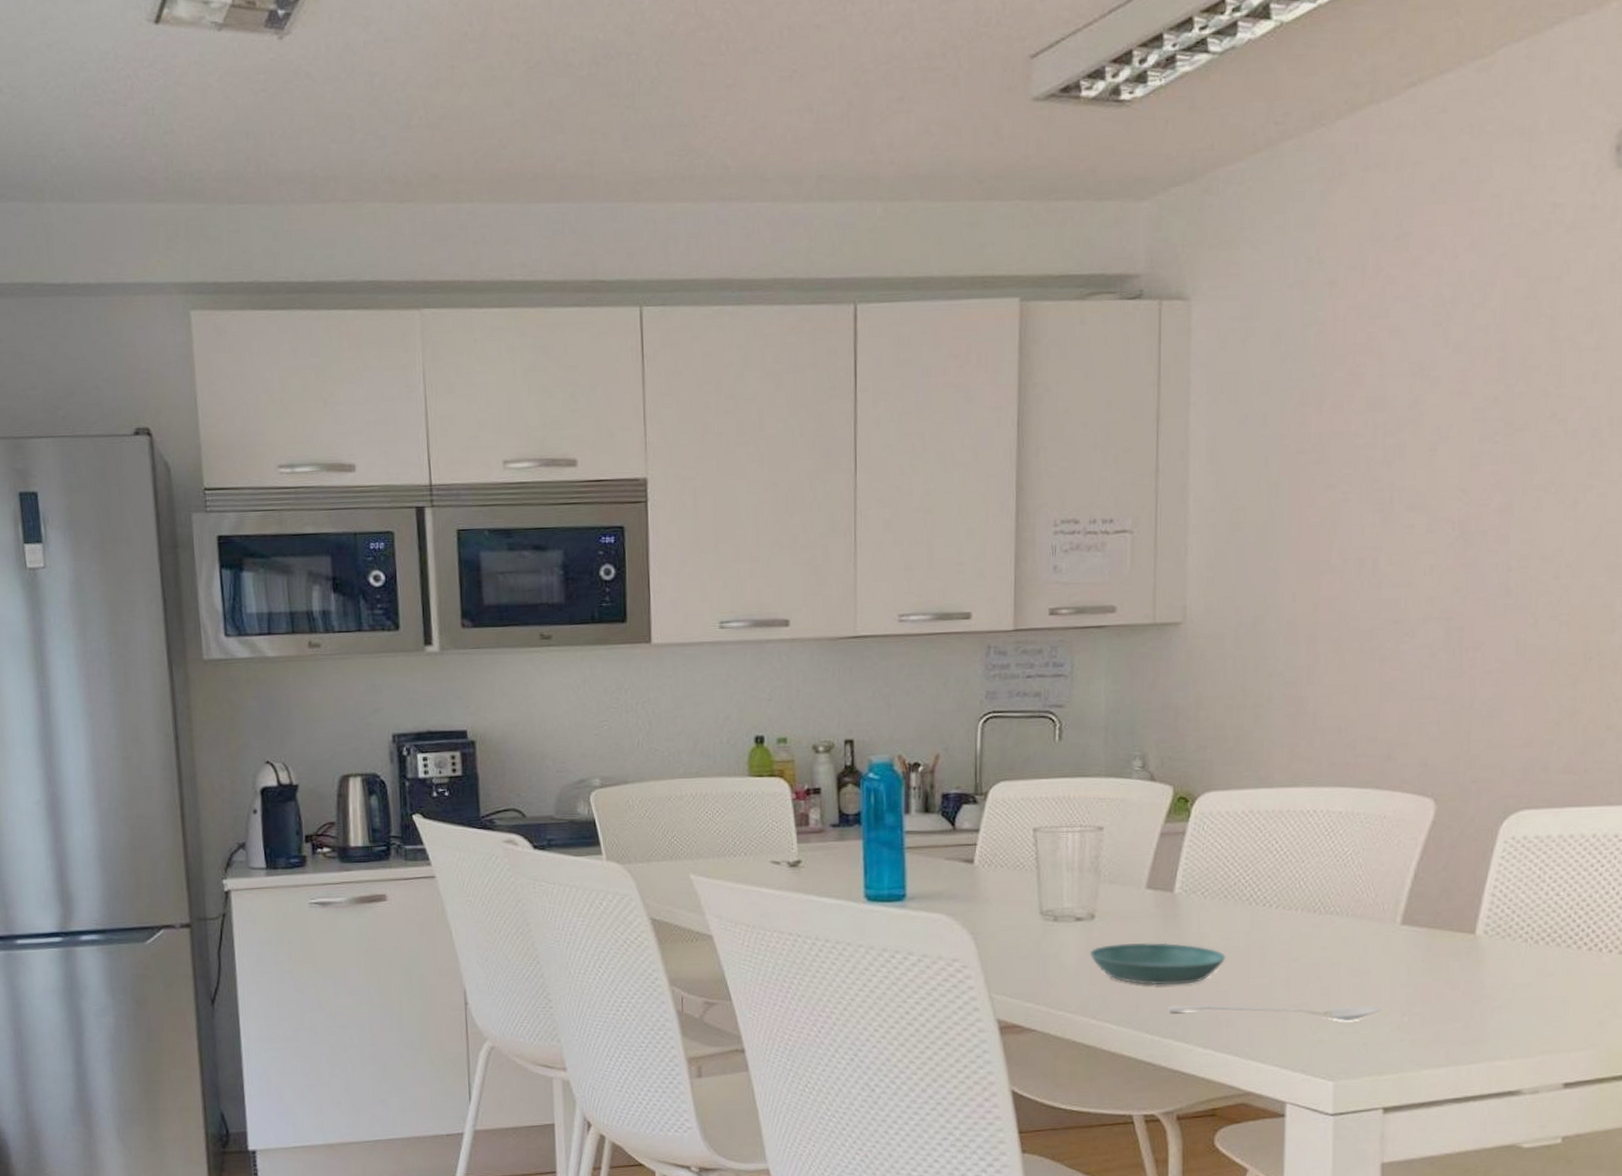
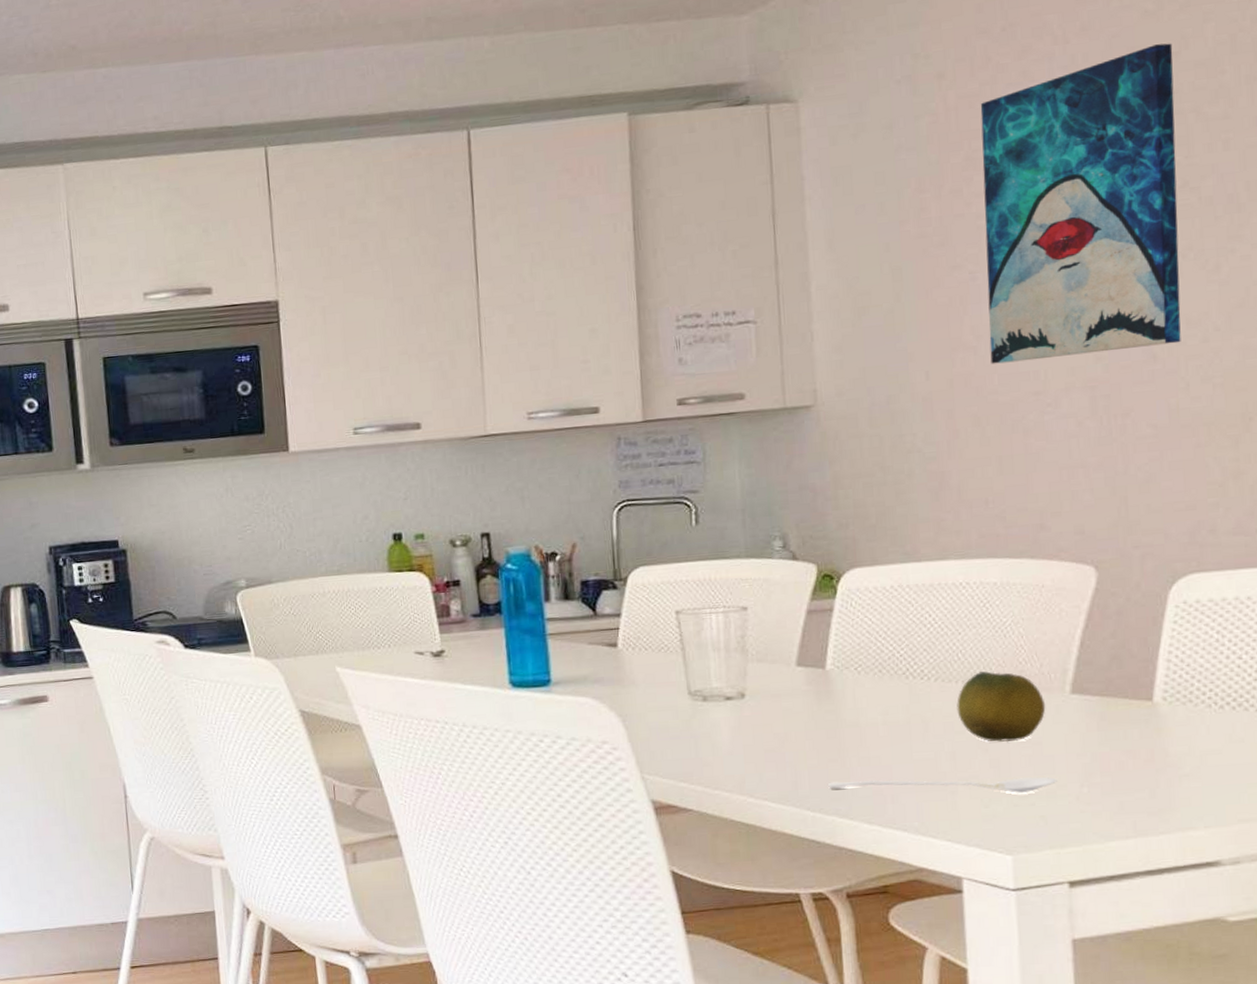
saucer: present [1089,942,1226,985] -> none [742,719,886,762]
fruit: none [1294,900,1377,971] -> present [957,671,1046,743]
wall art: none [1355,266,1555,590] -> present [980,43,1181,364]

